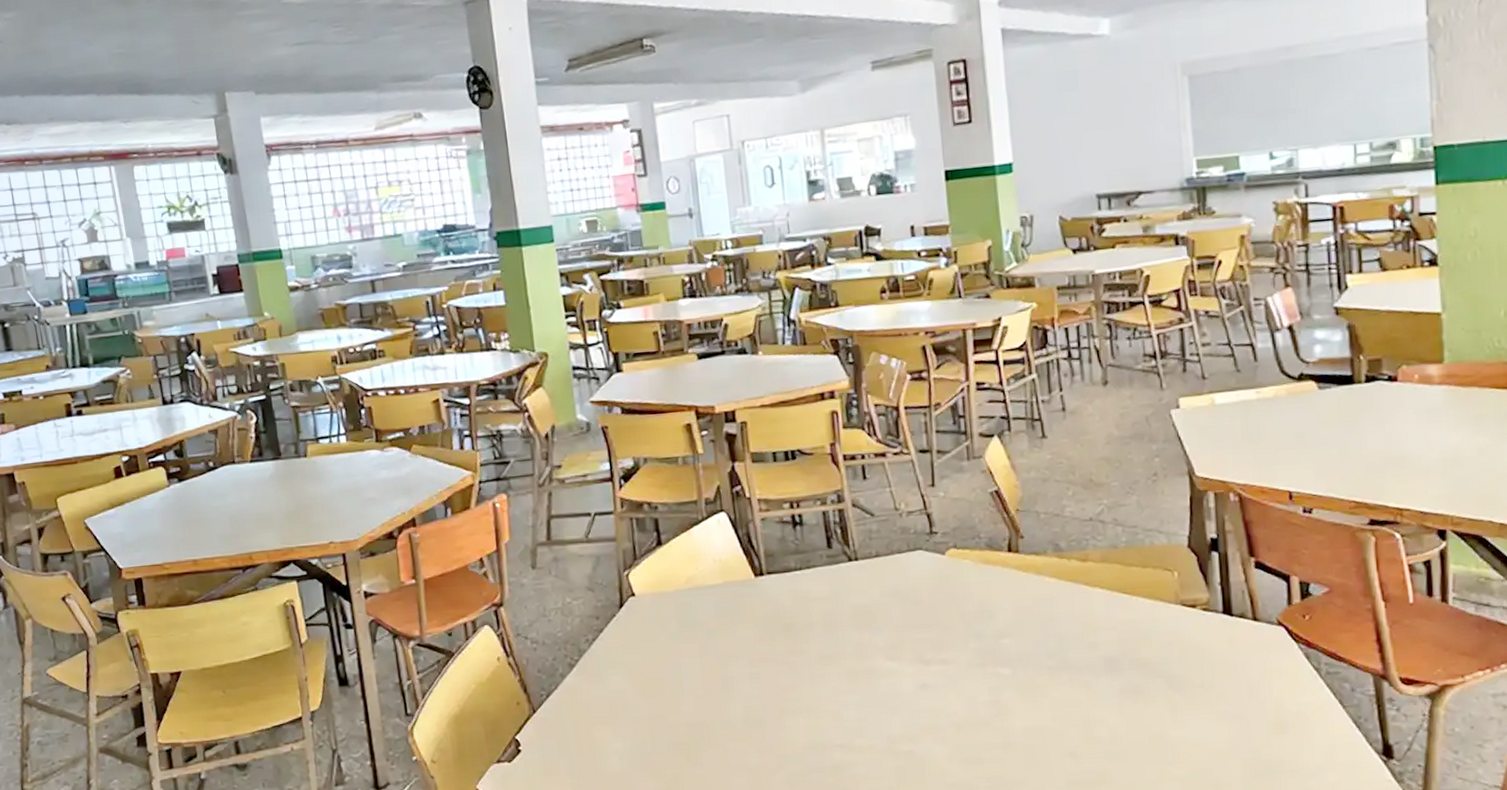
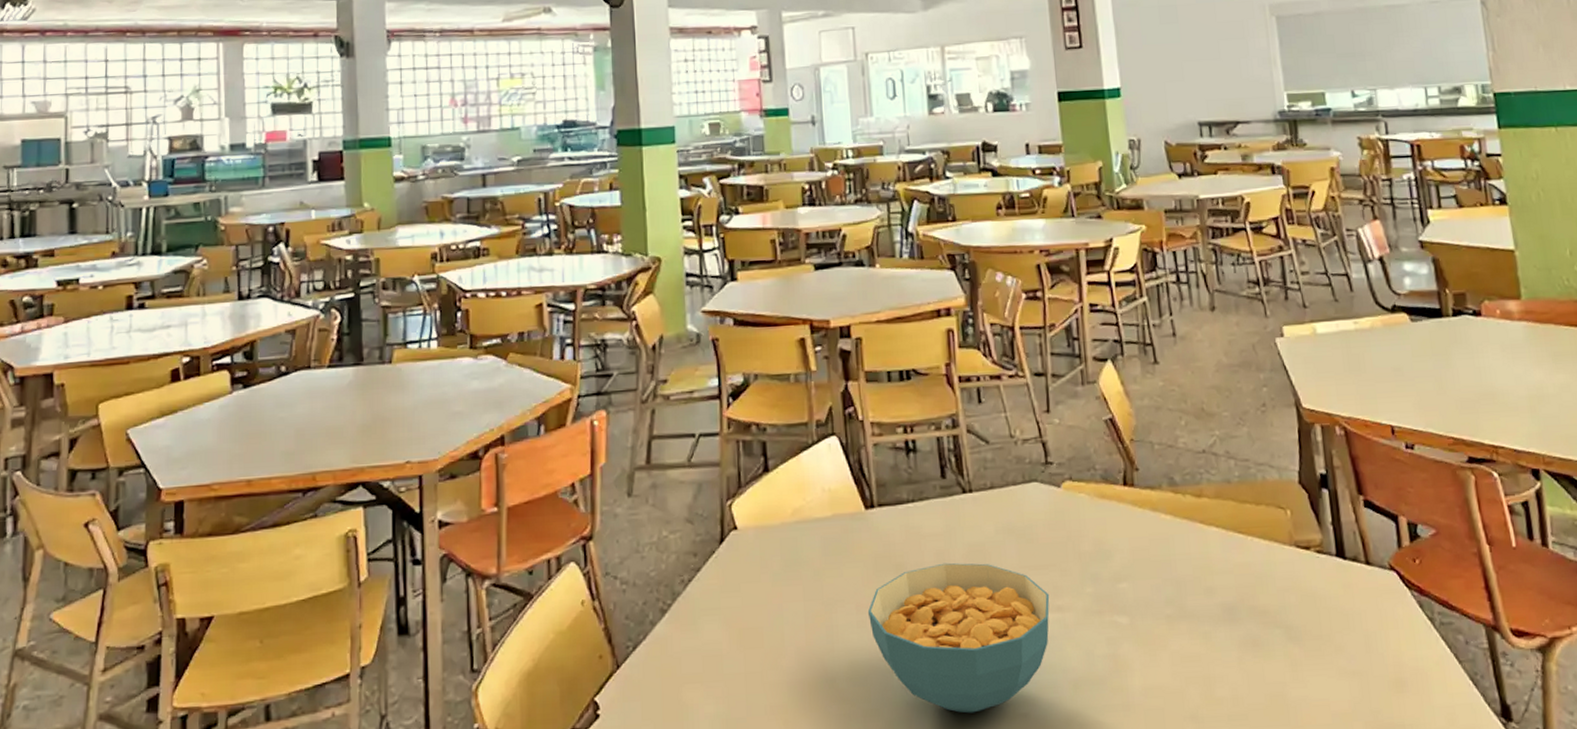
cereal bowl: none [760,622,934,750] -> present [867,562,1050,714]

